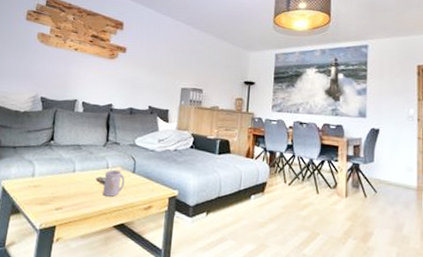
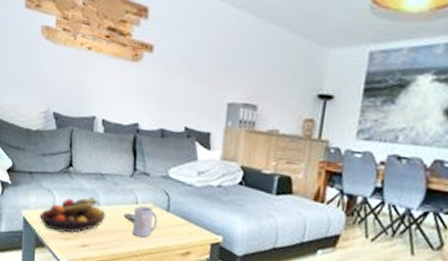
fruit bowl: none [18,164,80,198] -> present [39,195,106,233]

